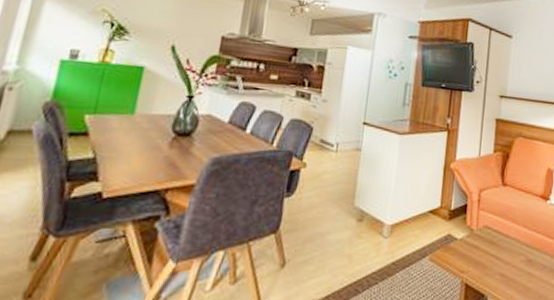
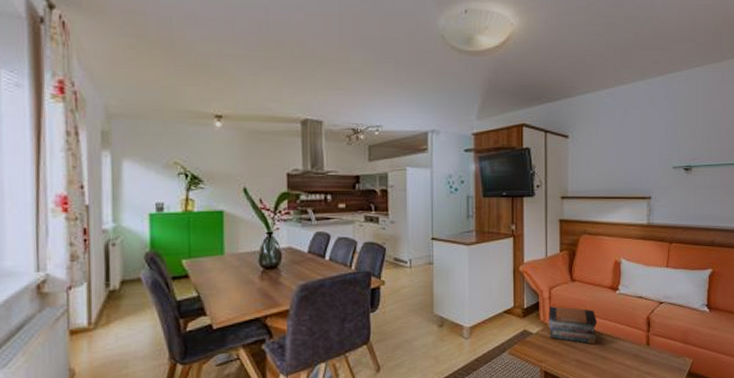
book stack: none [475,210,525,258] -> present [549,306,597,345]

